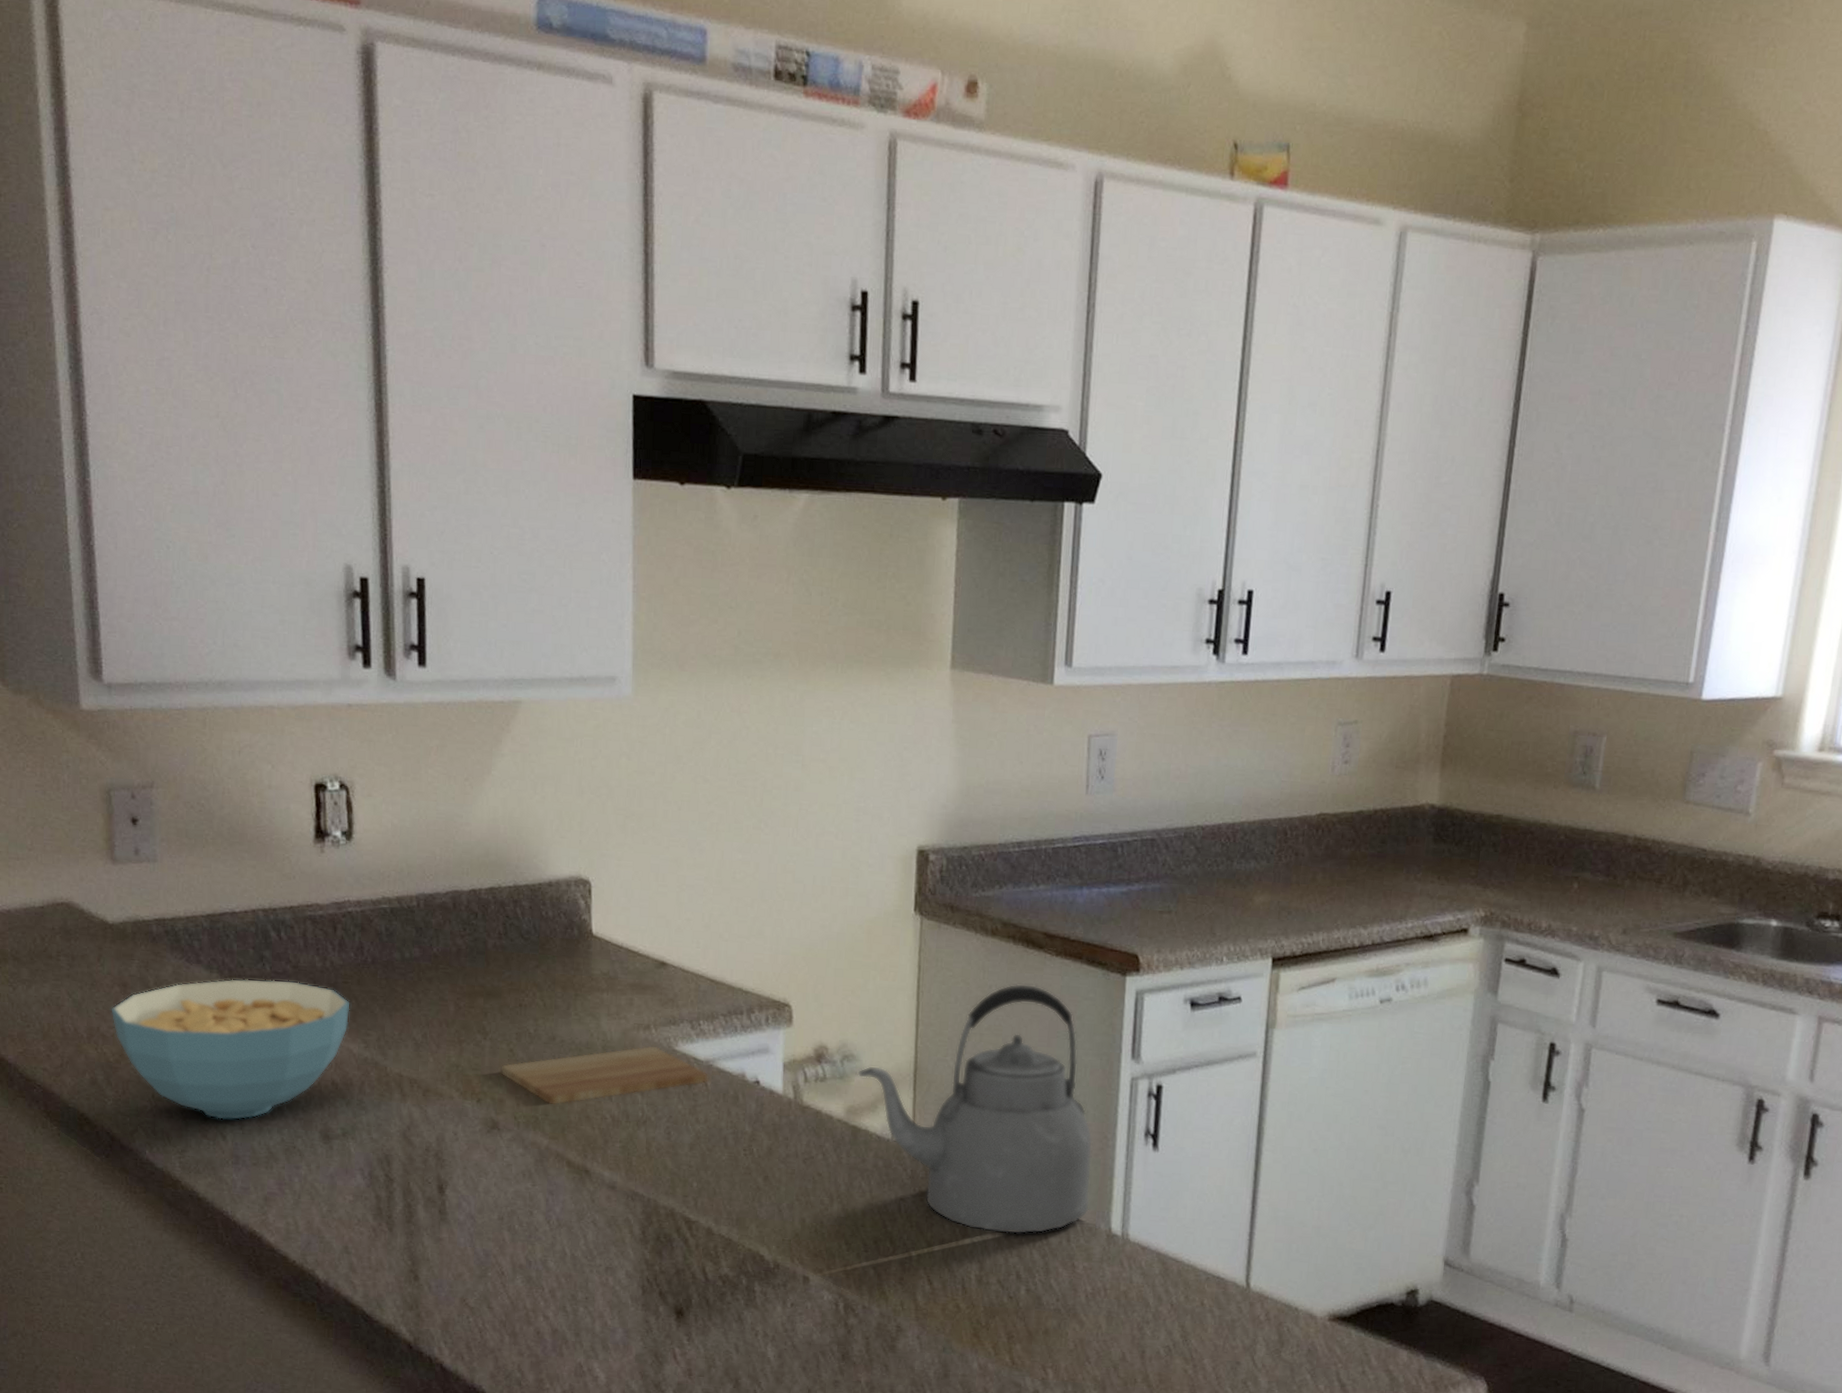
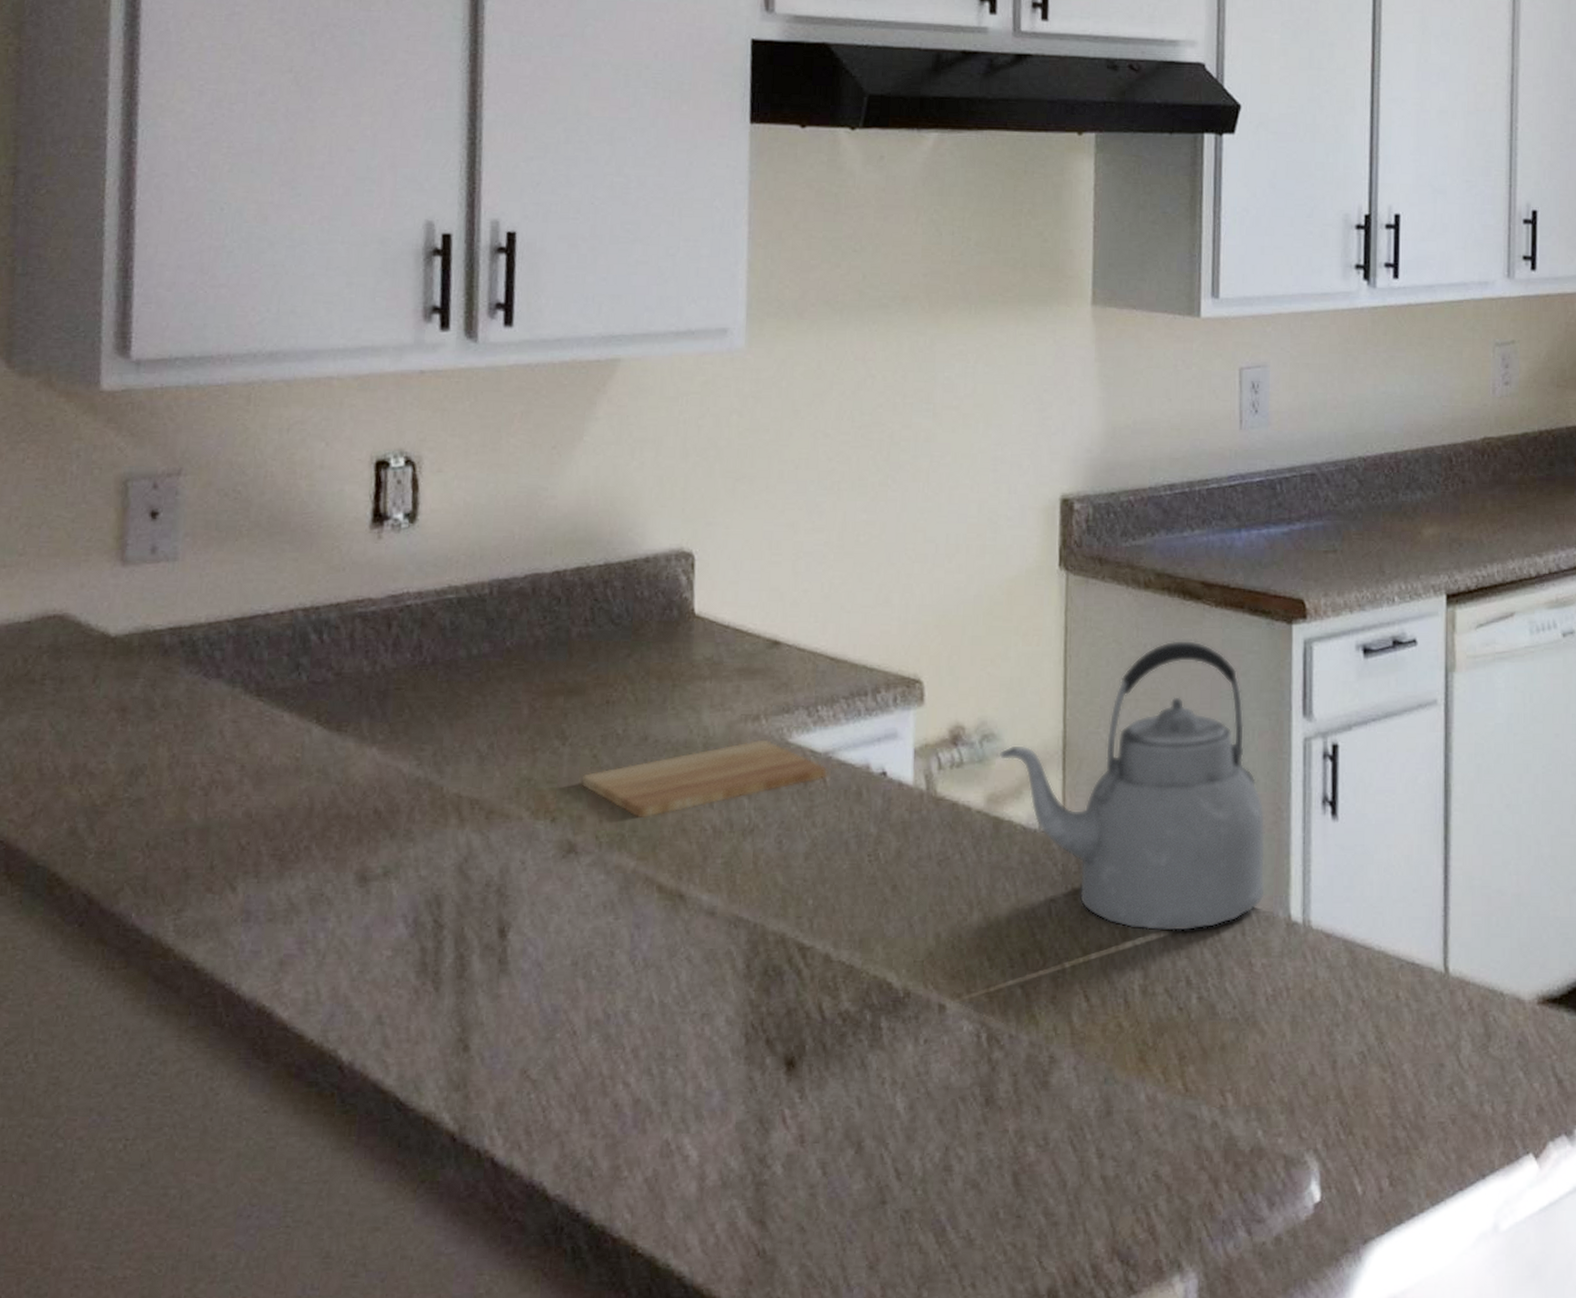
cereal bowl: present [111,979,350,1120] -> none [103,691,402,867]

